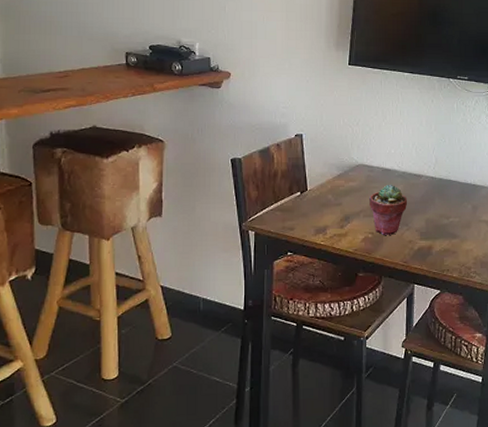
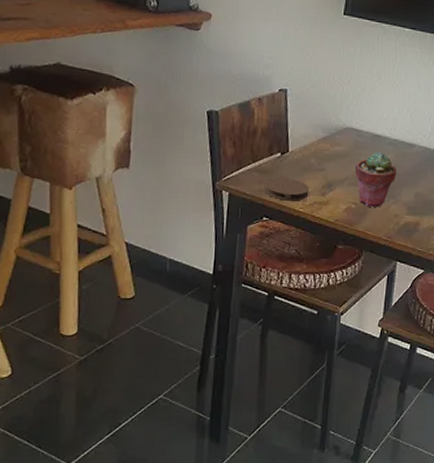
coaster: none [286,214,328,236] -> present [263,177,309,201]

